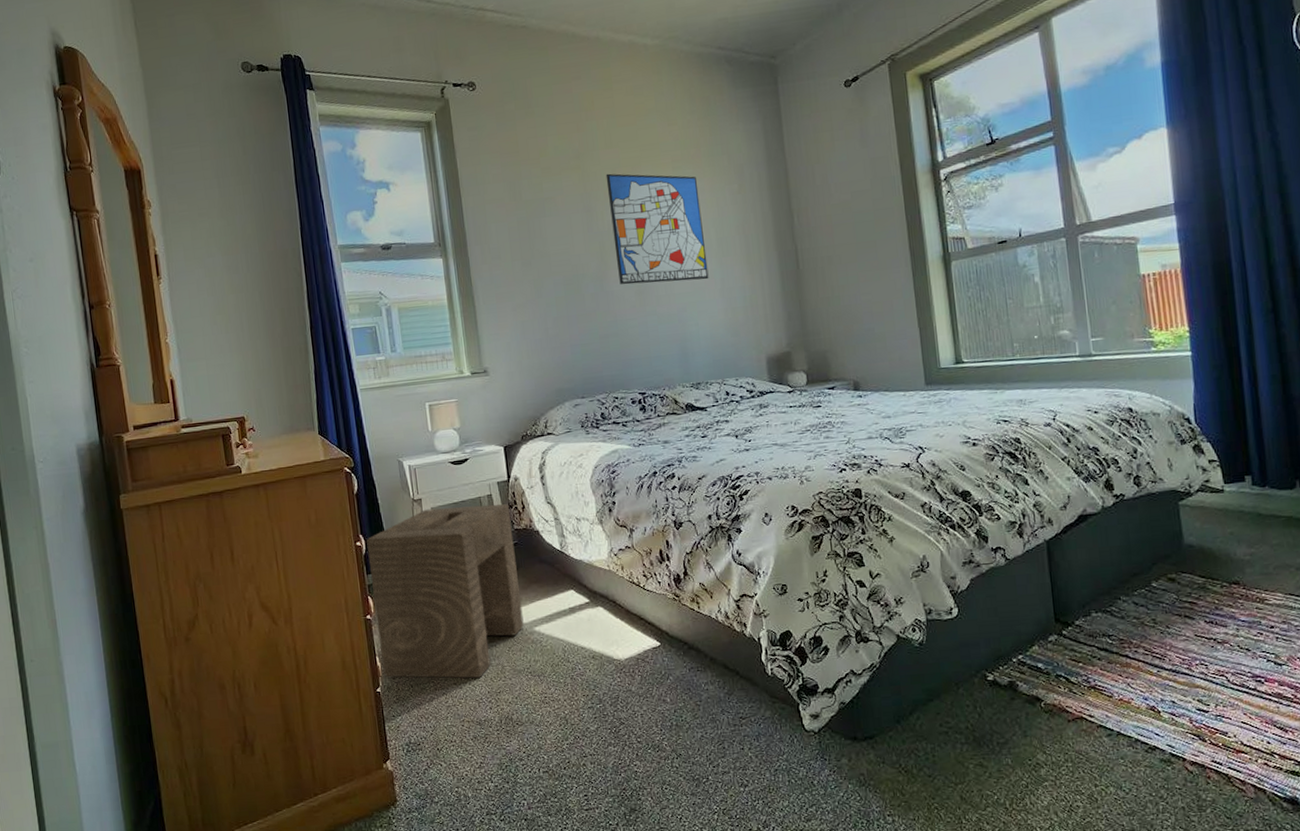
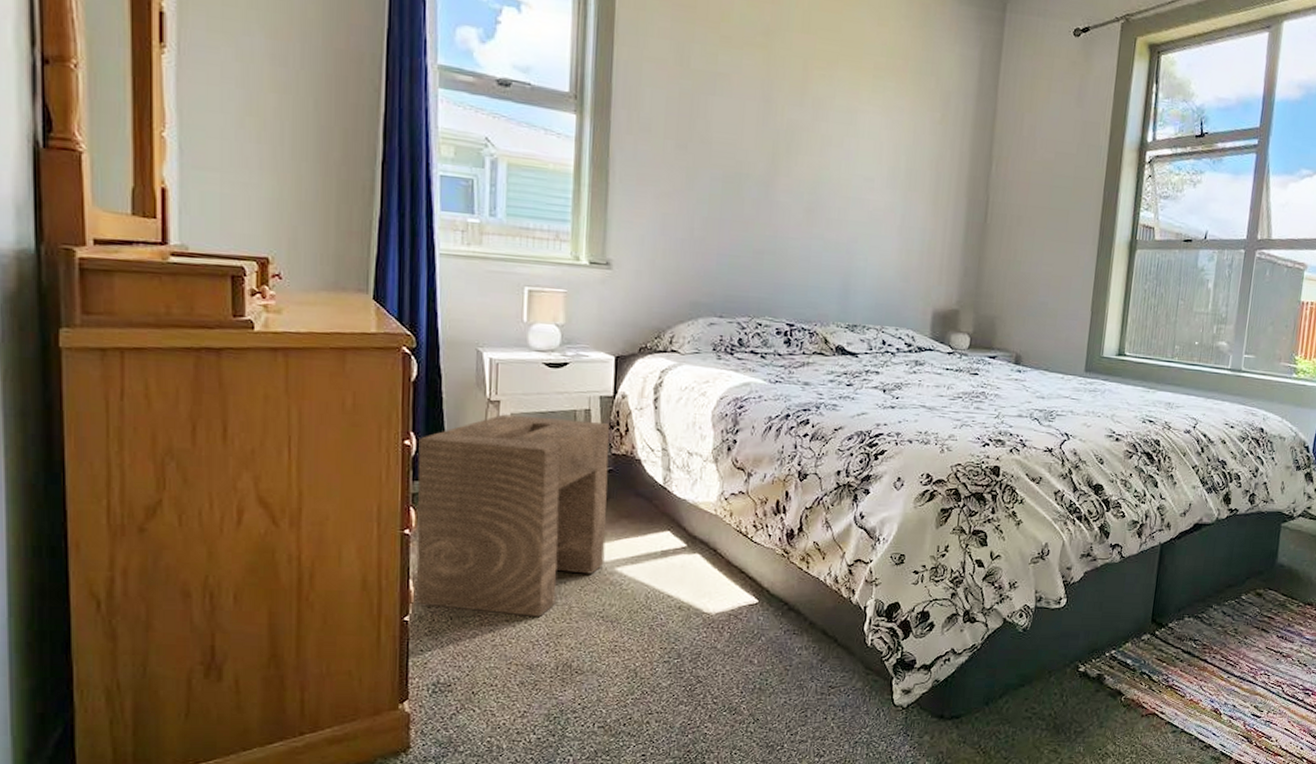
wall art: present [606,173,709,285] -> none [788,62,898,212]

